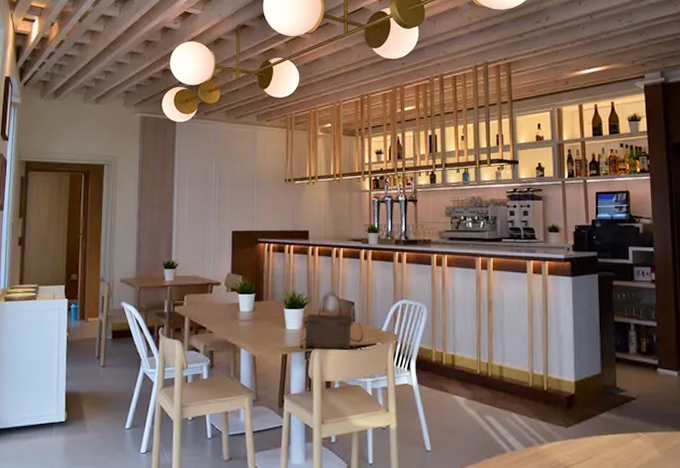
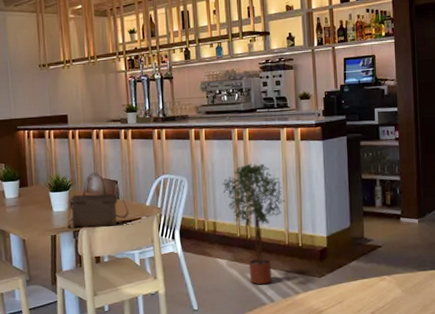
potted tree: none [463,295,531,429] -> present [222,163,286,285]

